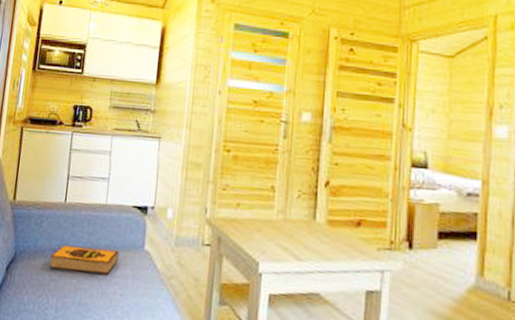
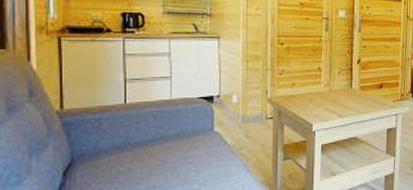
hardback book: present [48,244,119,275] -> none [115,136,190,165]

